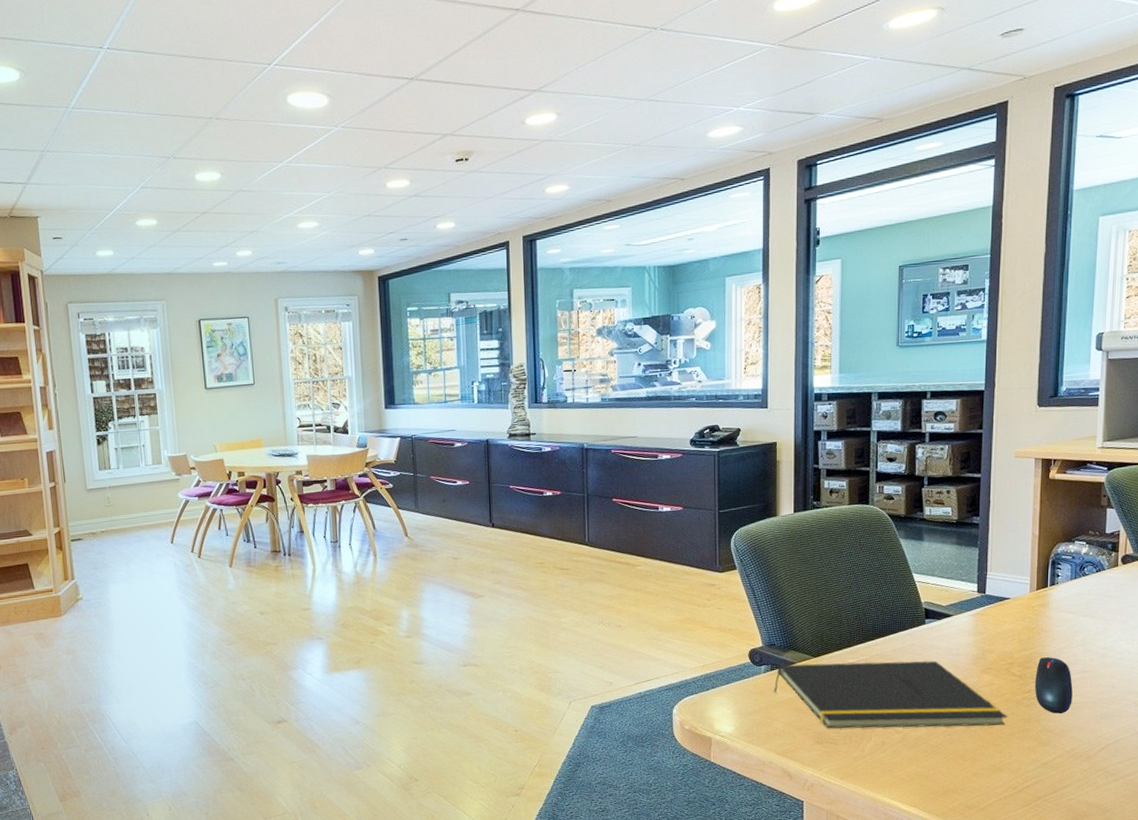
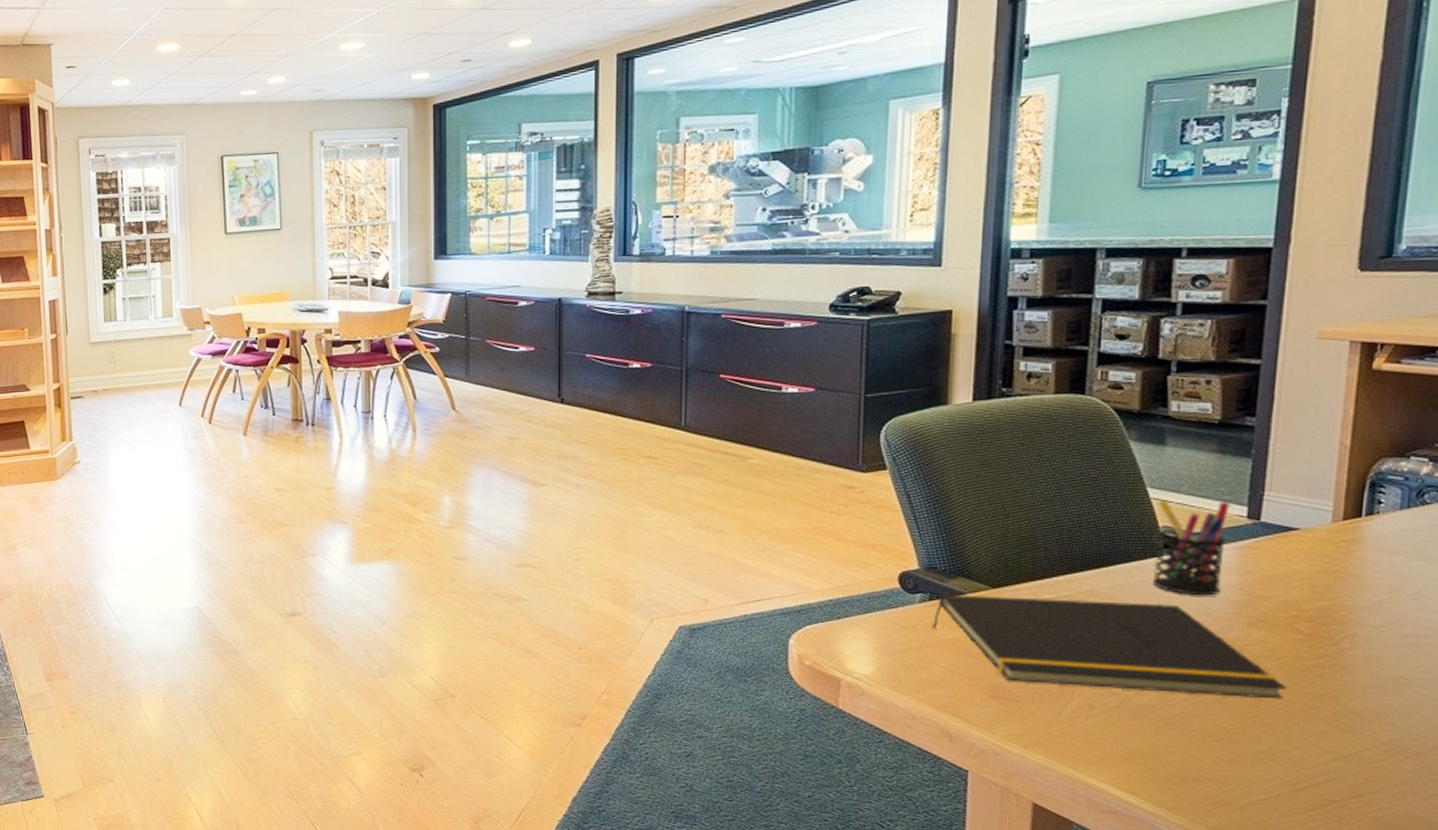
pen holder: none [919,580,966,653] -> present [1152,500,1230,596]
mouse: present [1034,657,1073,714] -> none [1332,612,1396,692]

